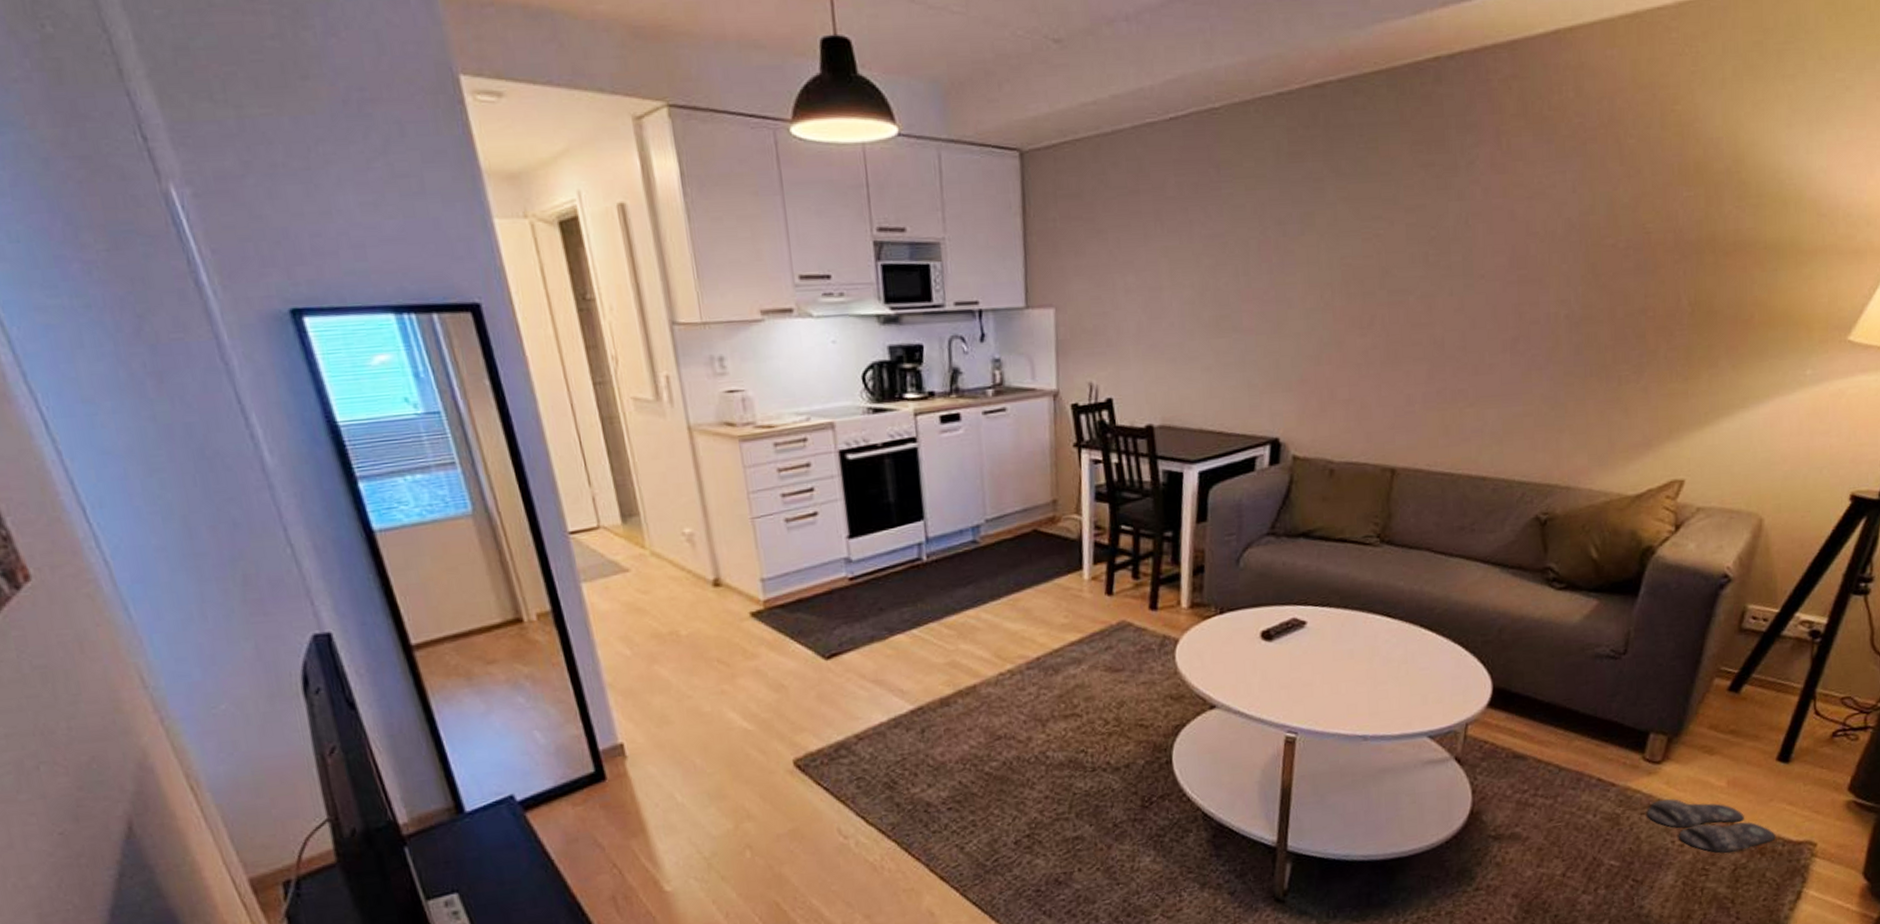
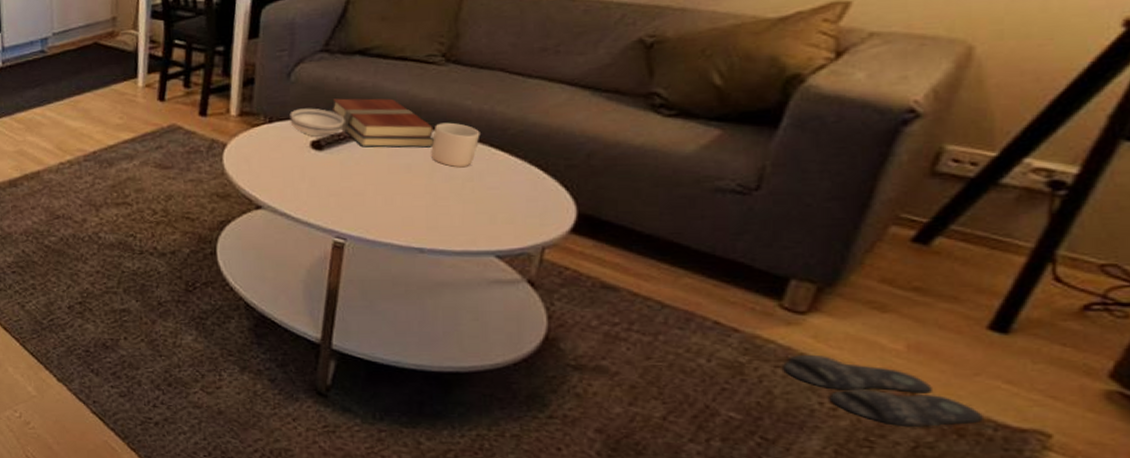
bowl: none [1240,596,1293,627] -> present [289,108,345,137]
books: none [1276,582,1373,635] -> present [328,98,434,148]
mug: none [1370,604,1412,651] -> present [431,122,481,168]

